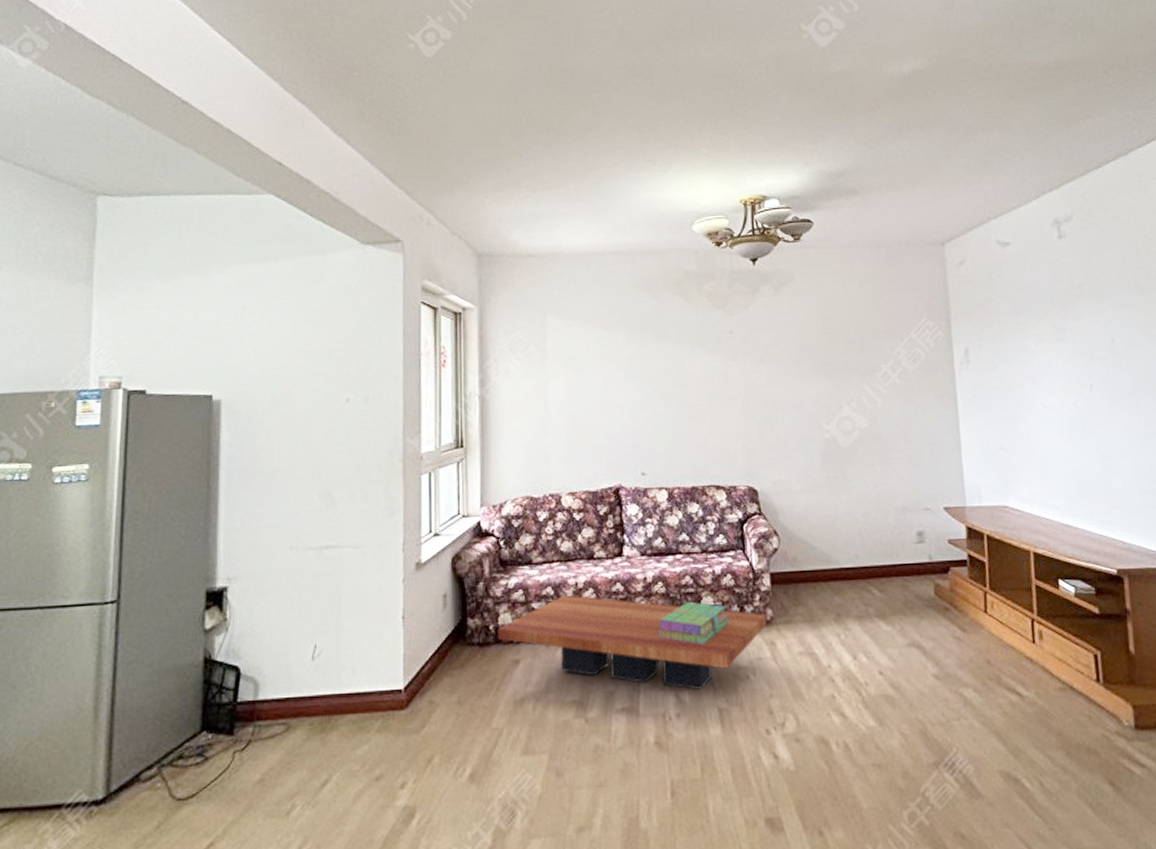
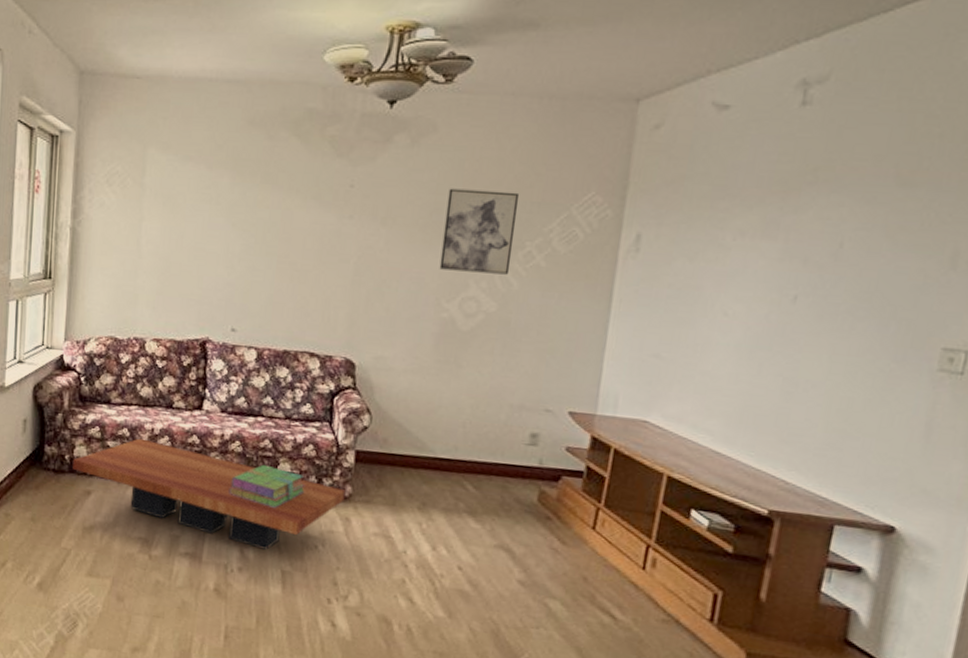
wall art: none [812,324,873,396] -> present [439,188,520,275]

